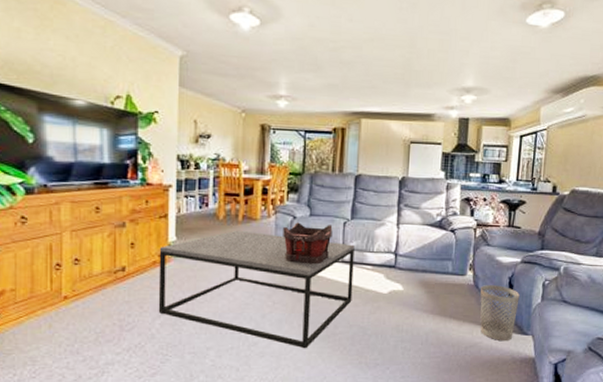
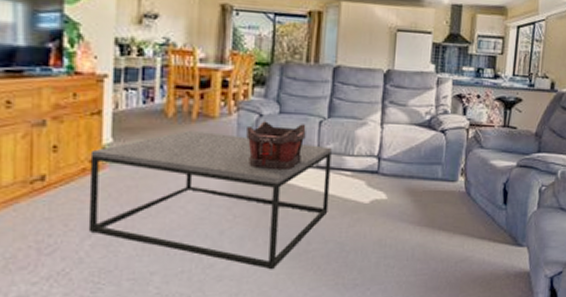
wastebasket: present [480,285,520,340] -> none [472,192,515,253]

